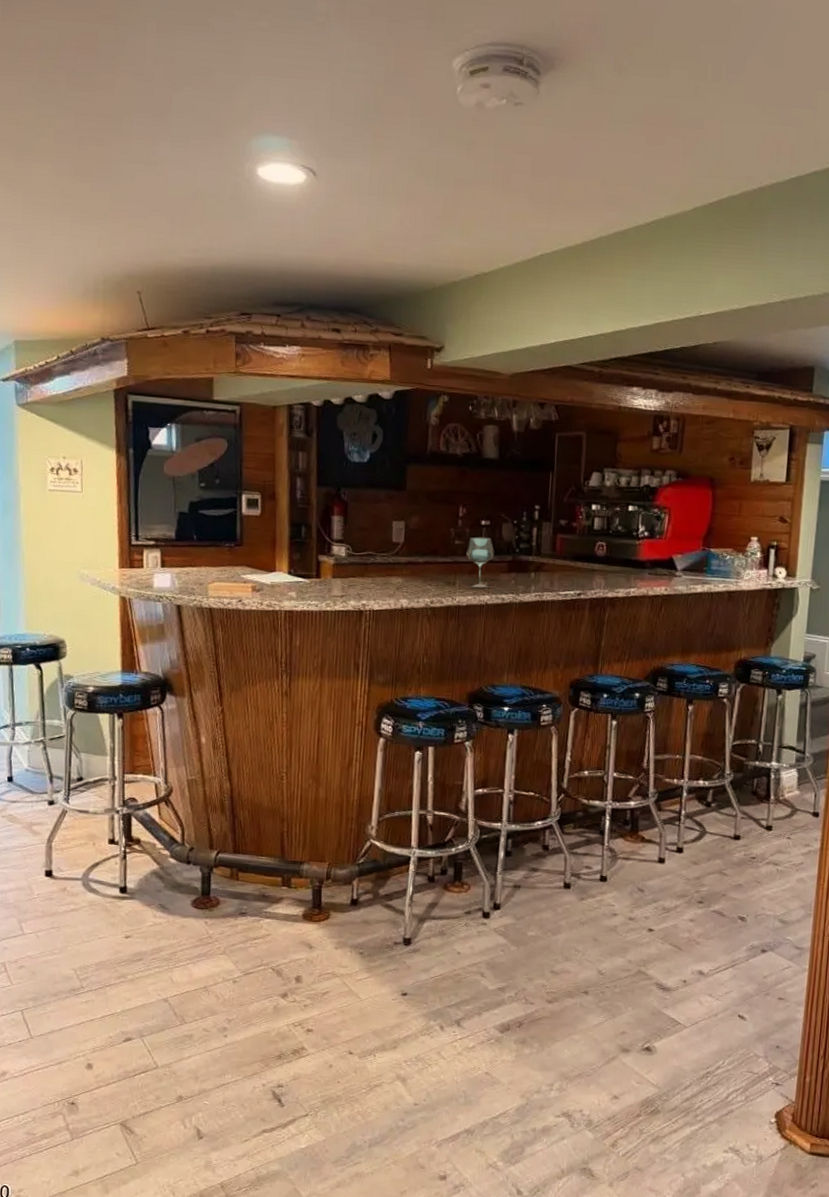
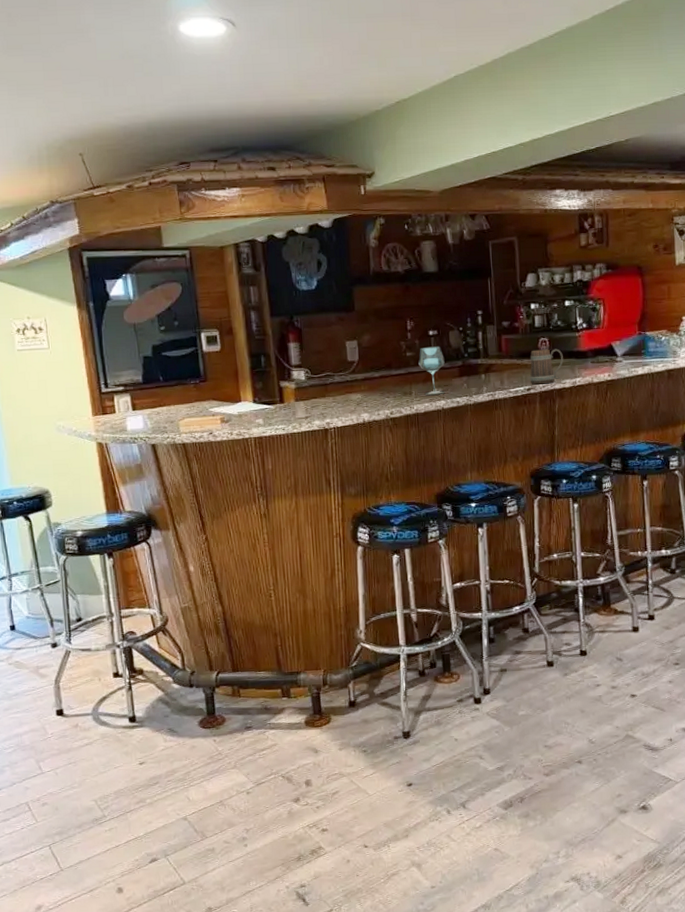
beer mug: none [581,553,620,591] -> present [529,349,563,385]

